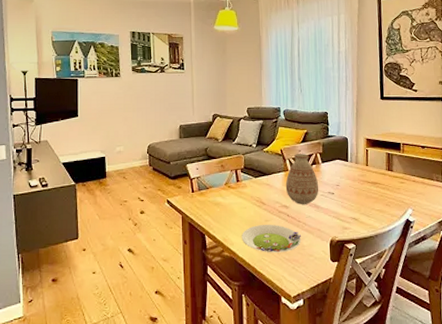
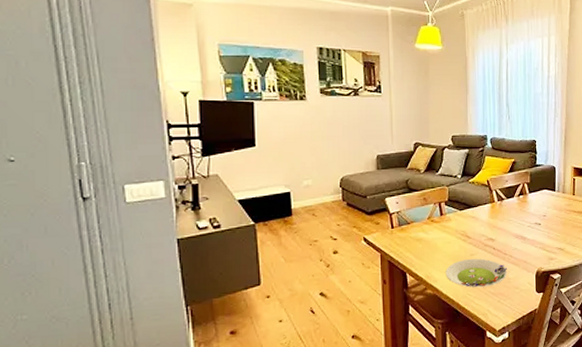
vase: present [285,154,319,204] -> none [491,184,526,237]

